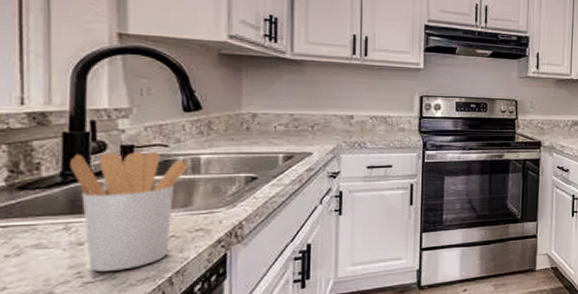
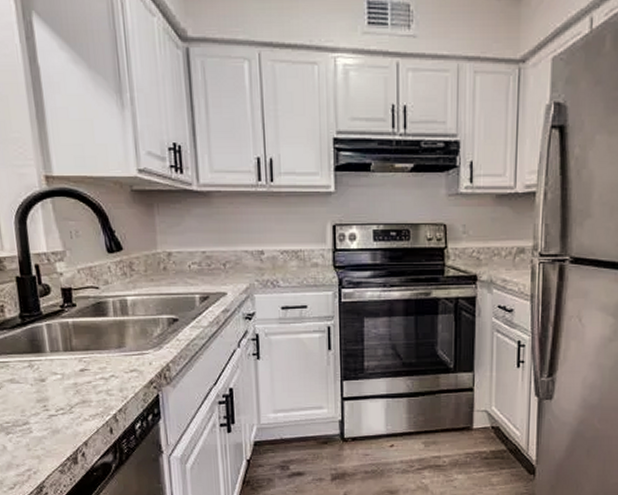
utensil holder: present [70,152,189,272] -> none [25,294,118,406]

